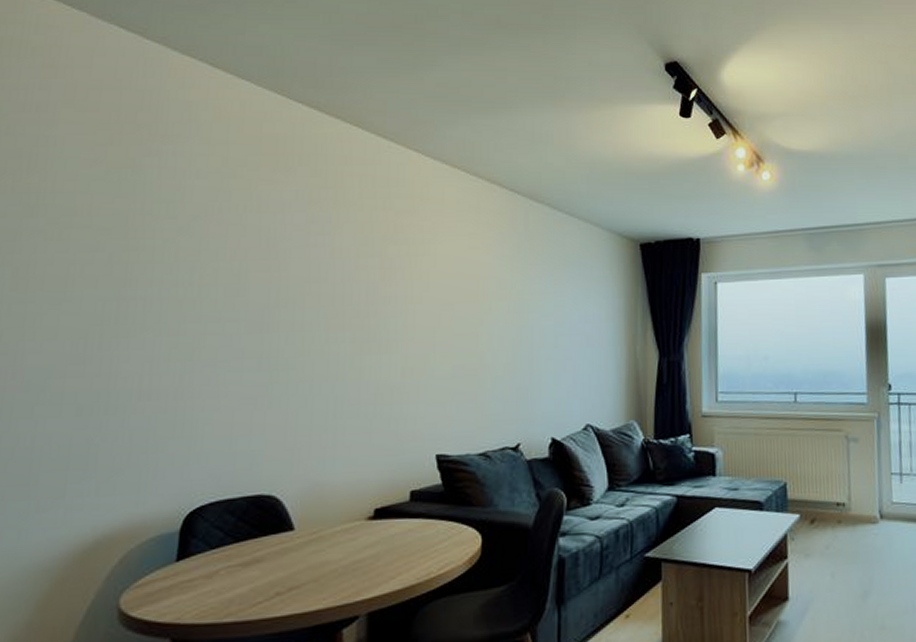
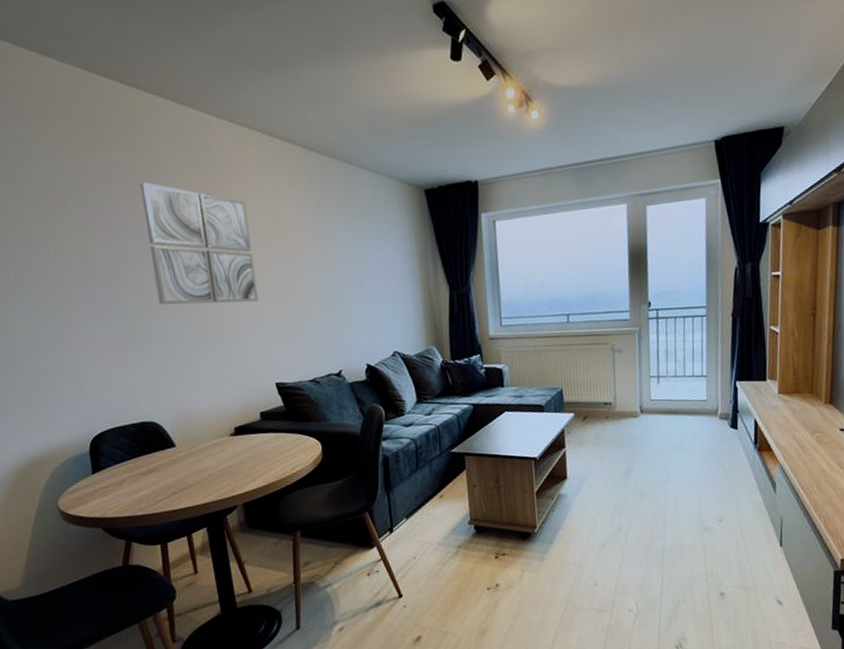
wall art: none [311,213,435,355] -> present [140,182,259,305]

